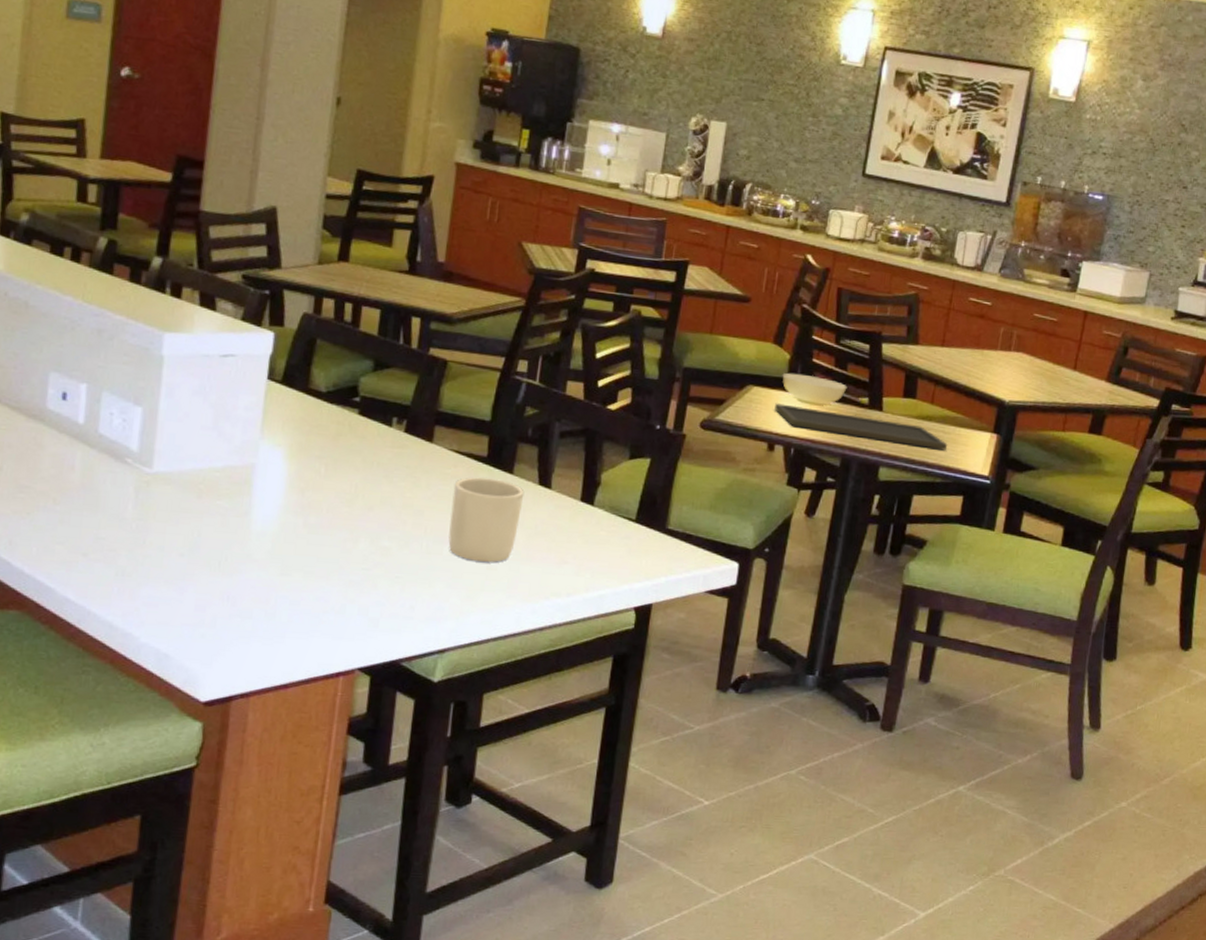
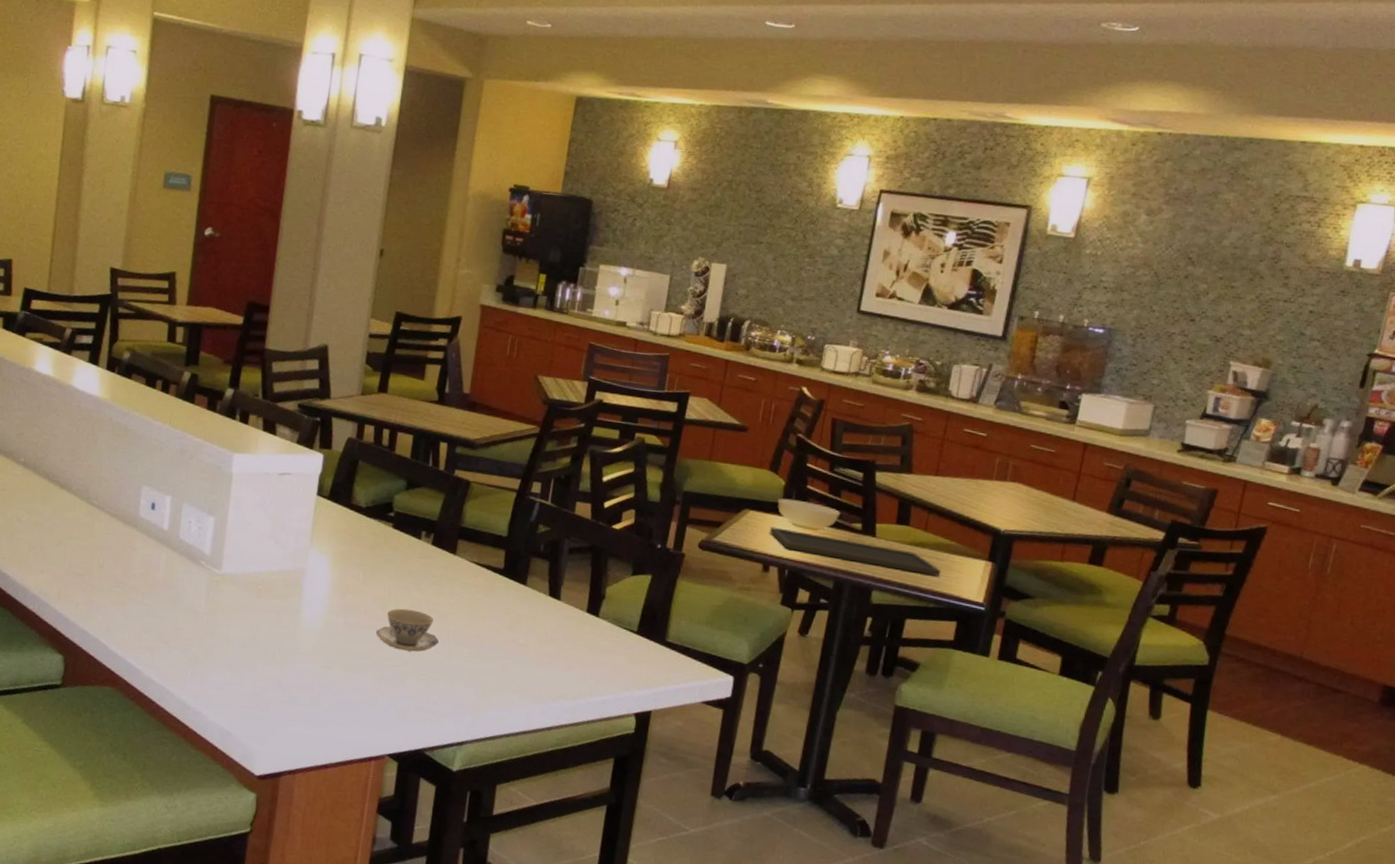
teacup: none [341,504,415,553] -> present [375,608,439,652]
mug: present [448,477,525,562] -> none [468,587,536,665]

